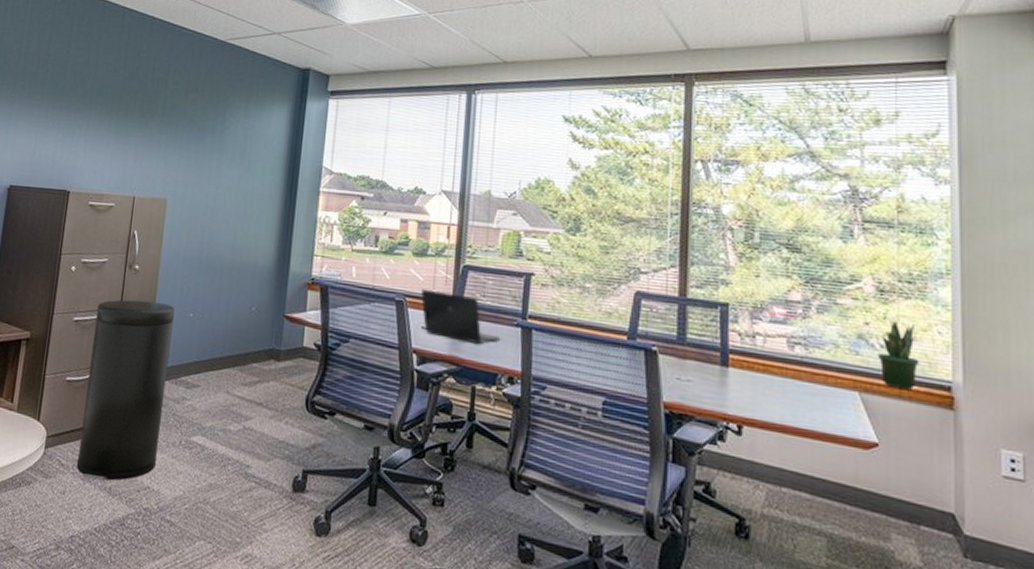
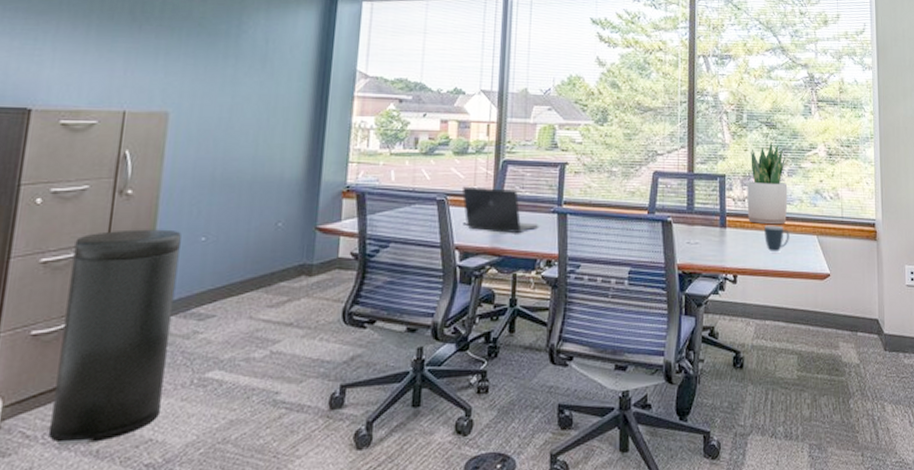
planter: none [757,269,817,373] -> present [747,142,788,225]
mug: none [782,370,818,406] -> present [764,225,789,253]
planter: present [878,320,920,390] -> none [829,177,855,229]

